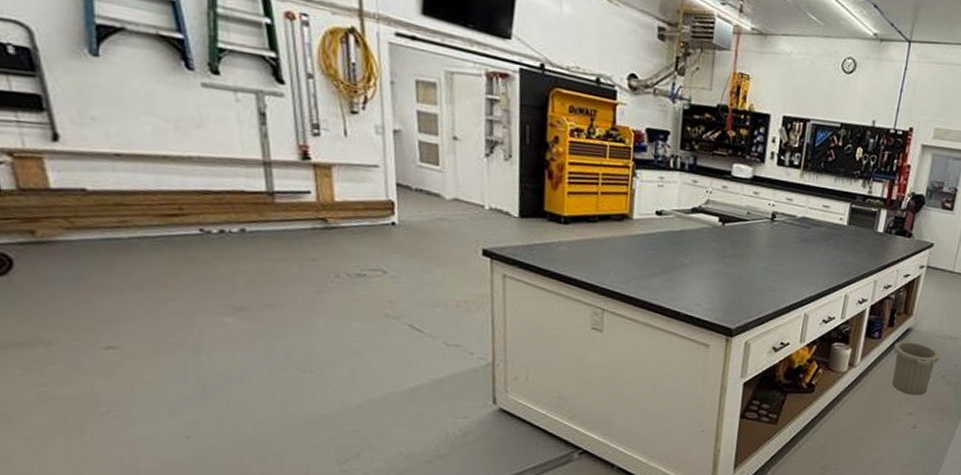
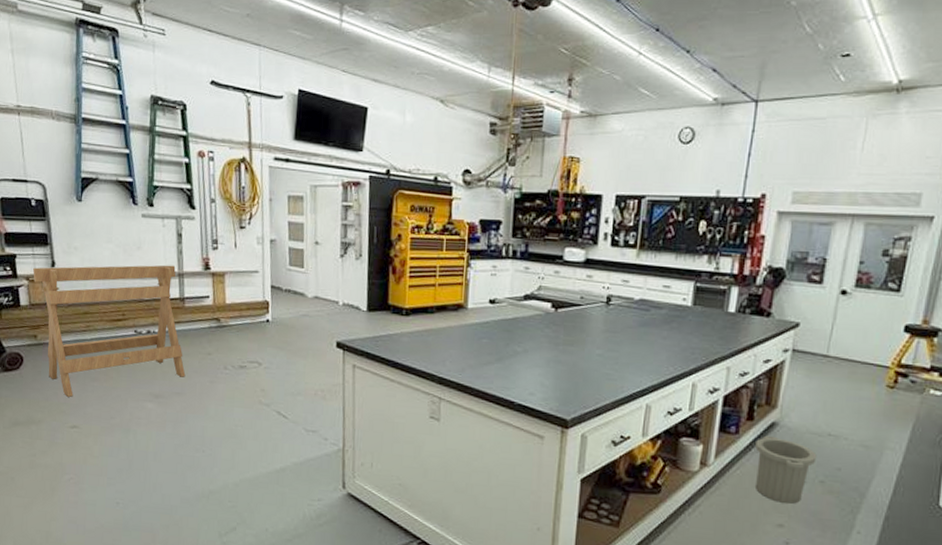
sawhorse: none [19,139,281,311] -> present [33,265,186,397]

